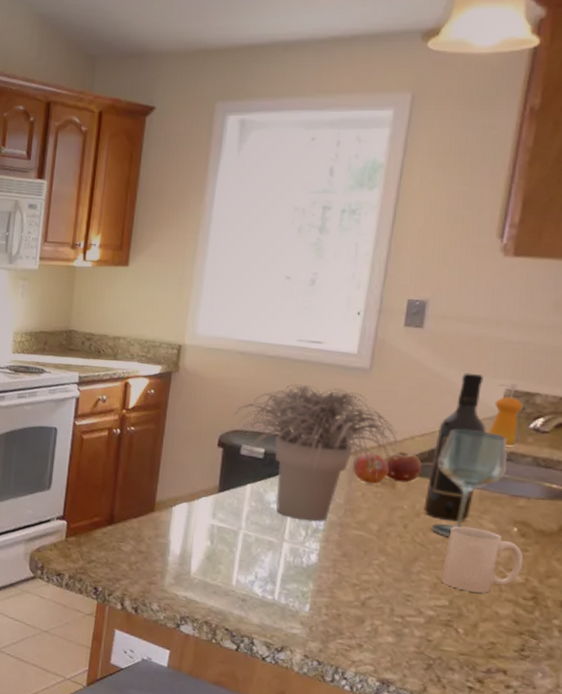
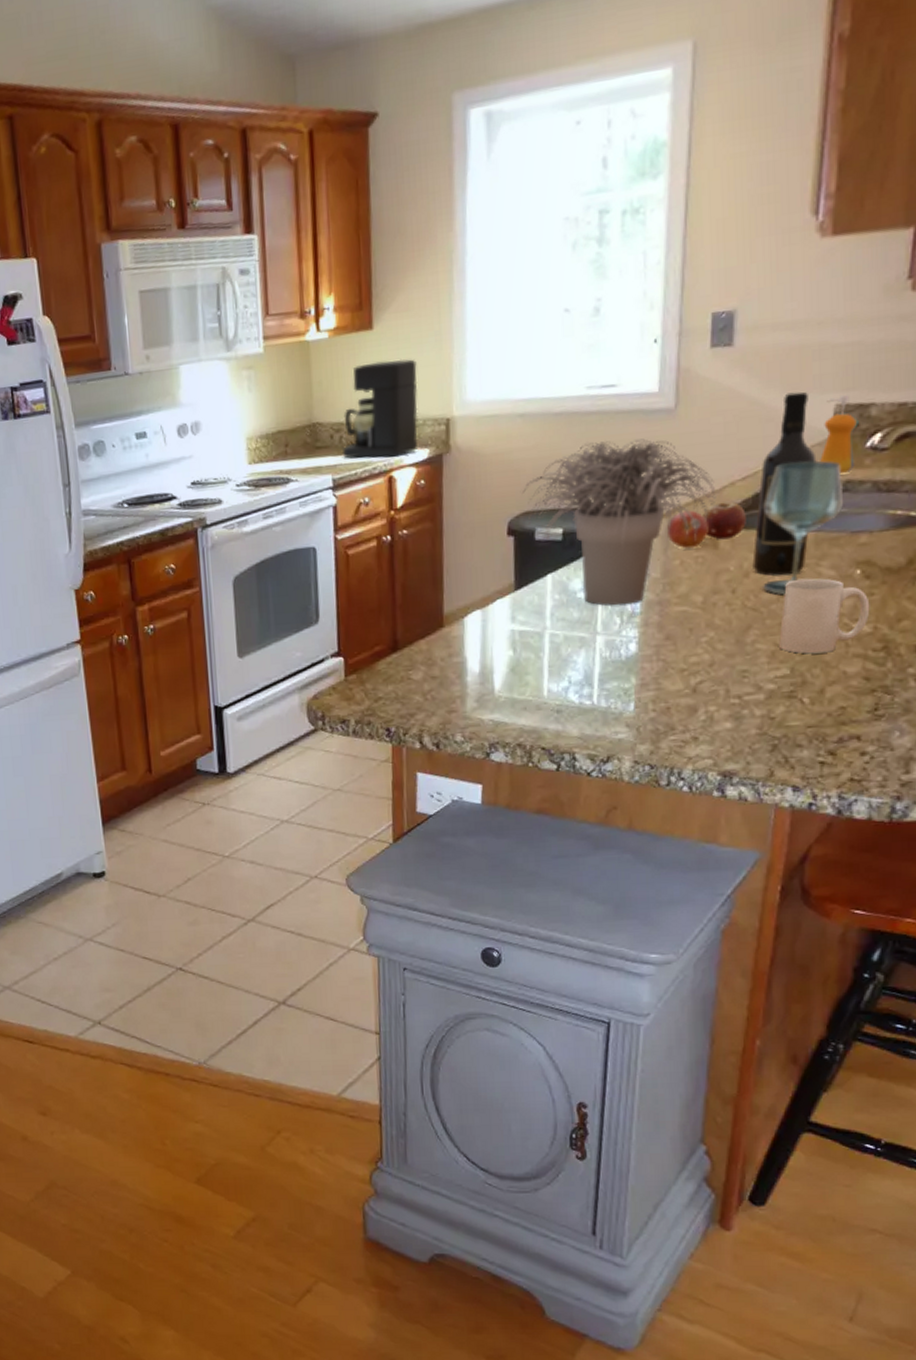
coffee maker: none [89,291,160,368] -> present [342,359,418,459]

